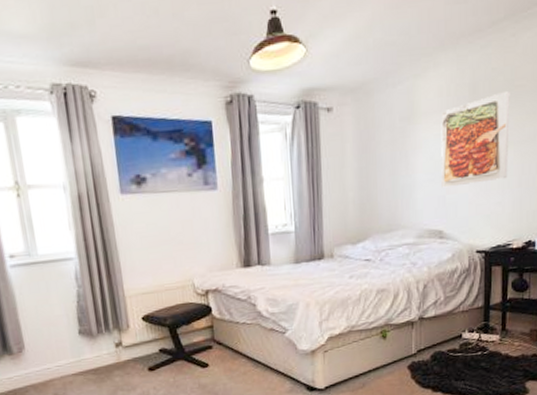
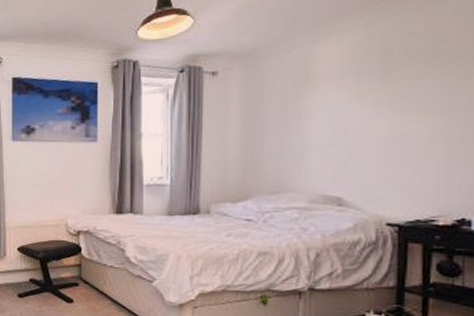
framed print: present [441,90,510,188] -> none [342,55,435,153]

